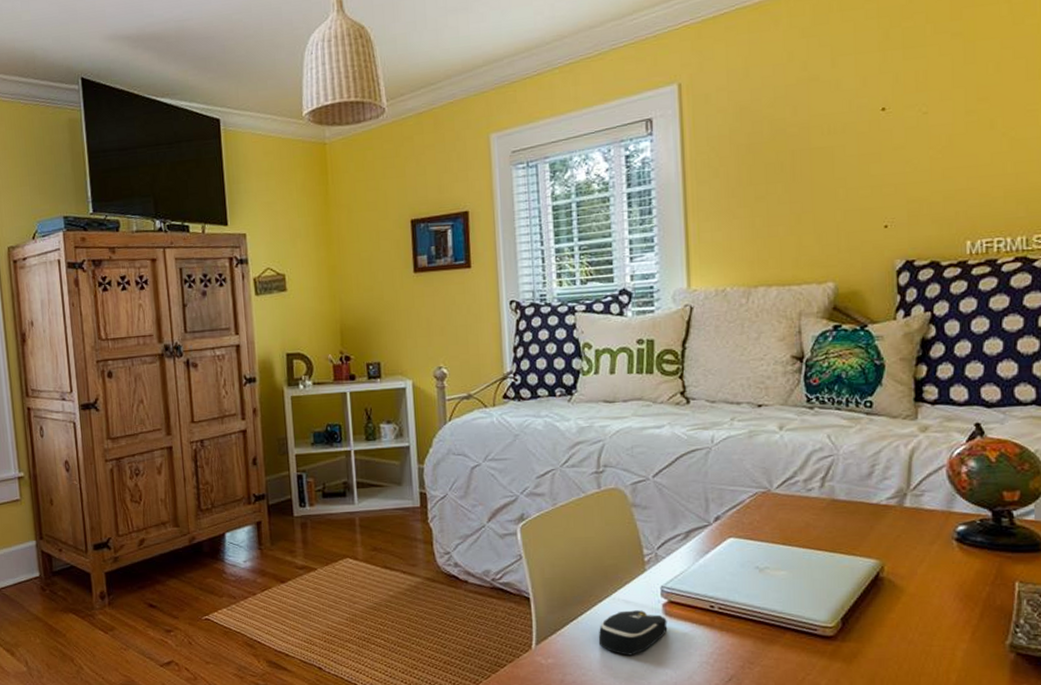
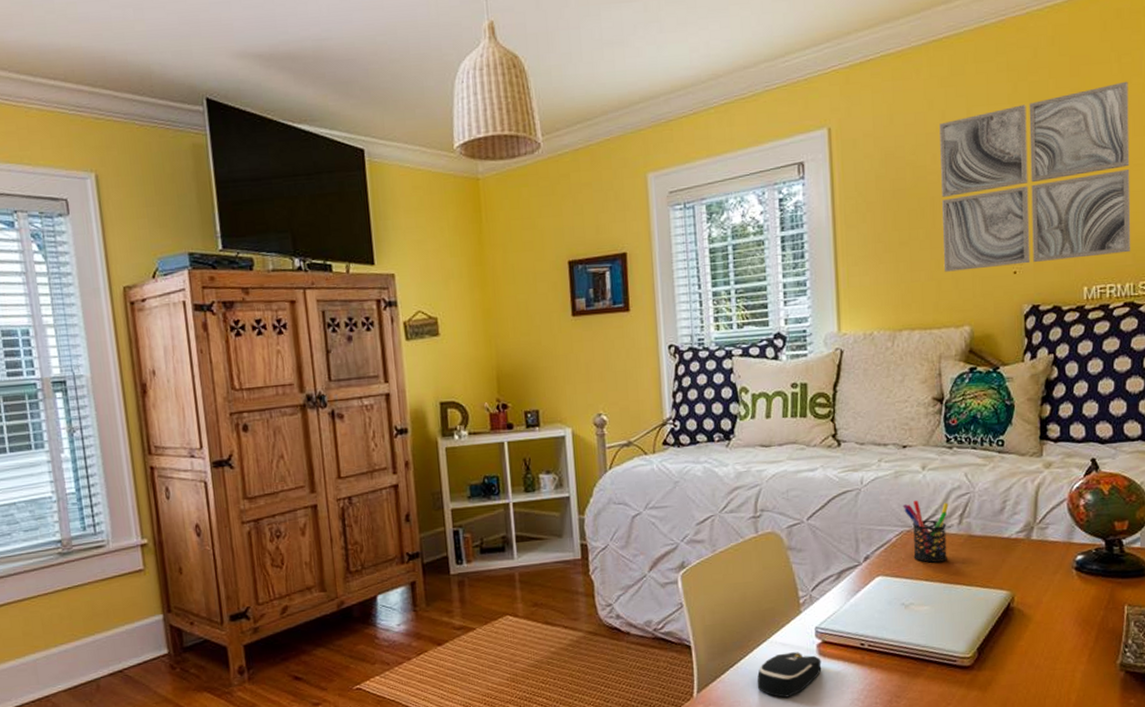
pen holder: none [757,460,809,526] -> present [902,500,949,563]
wall art: none [800,22,1024,227] -> present [939,81,1131,272]

